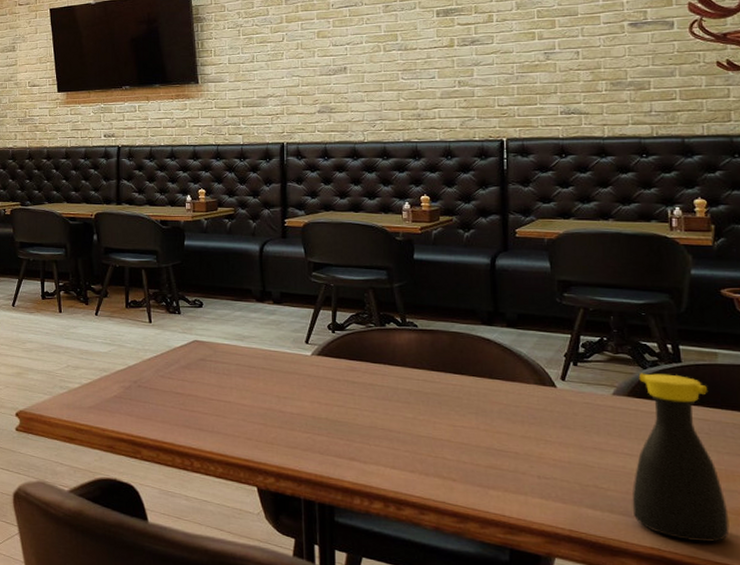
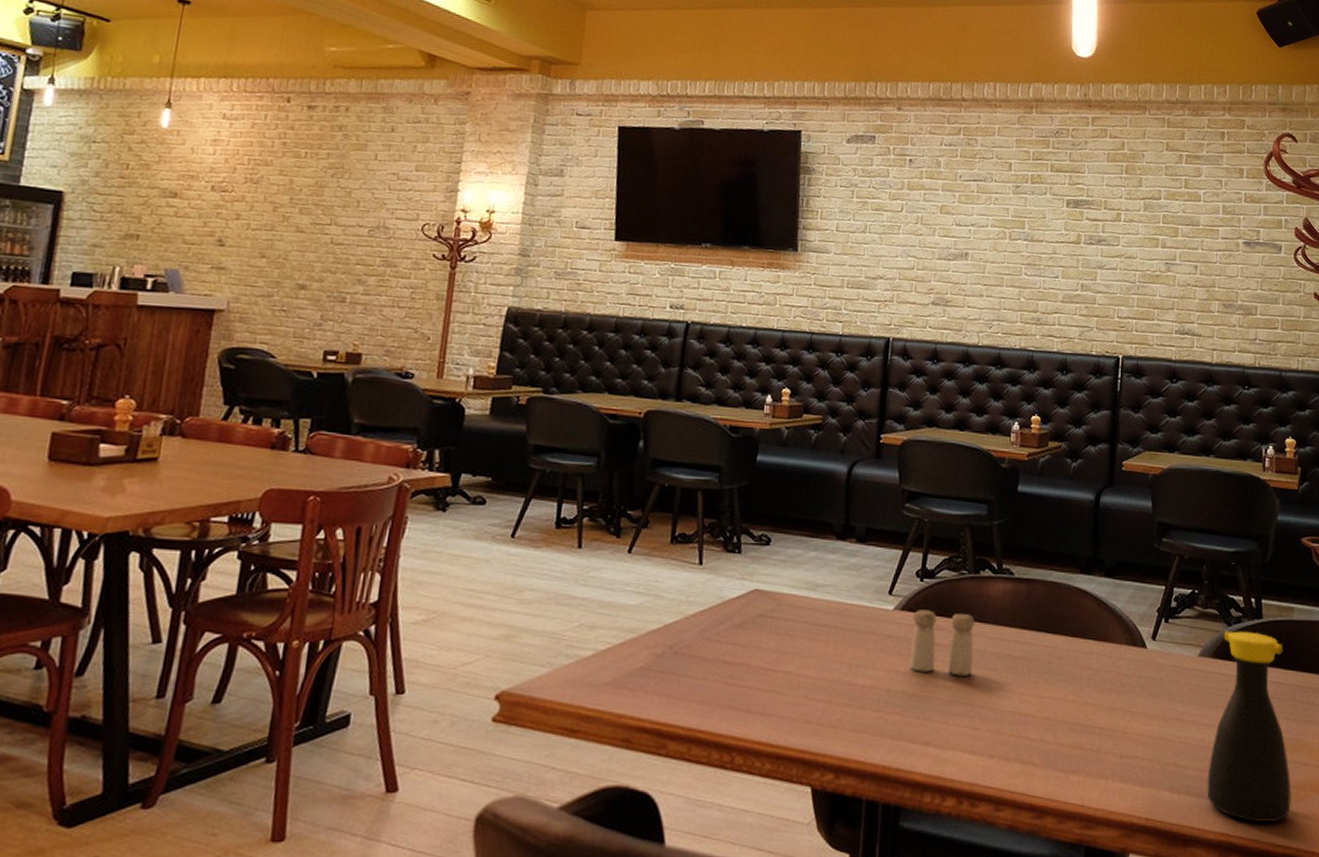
salt and pepper shaker: none [329,355,388,408] -> present [910,609,975,676]

